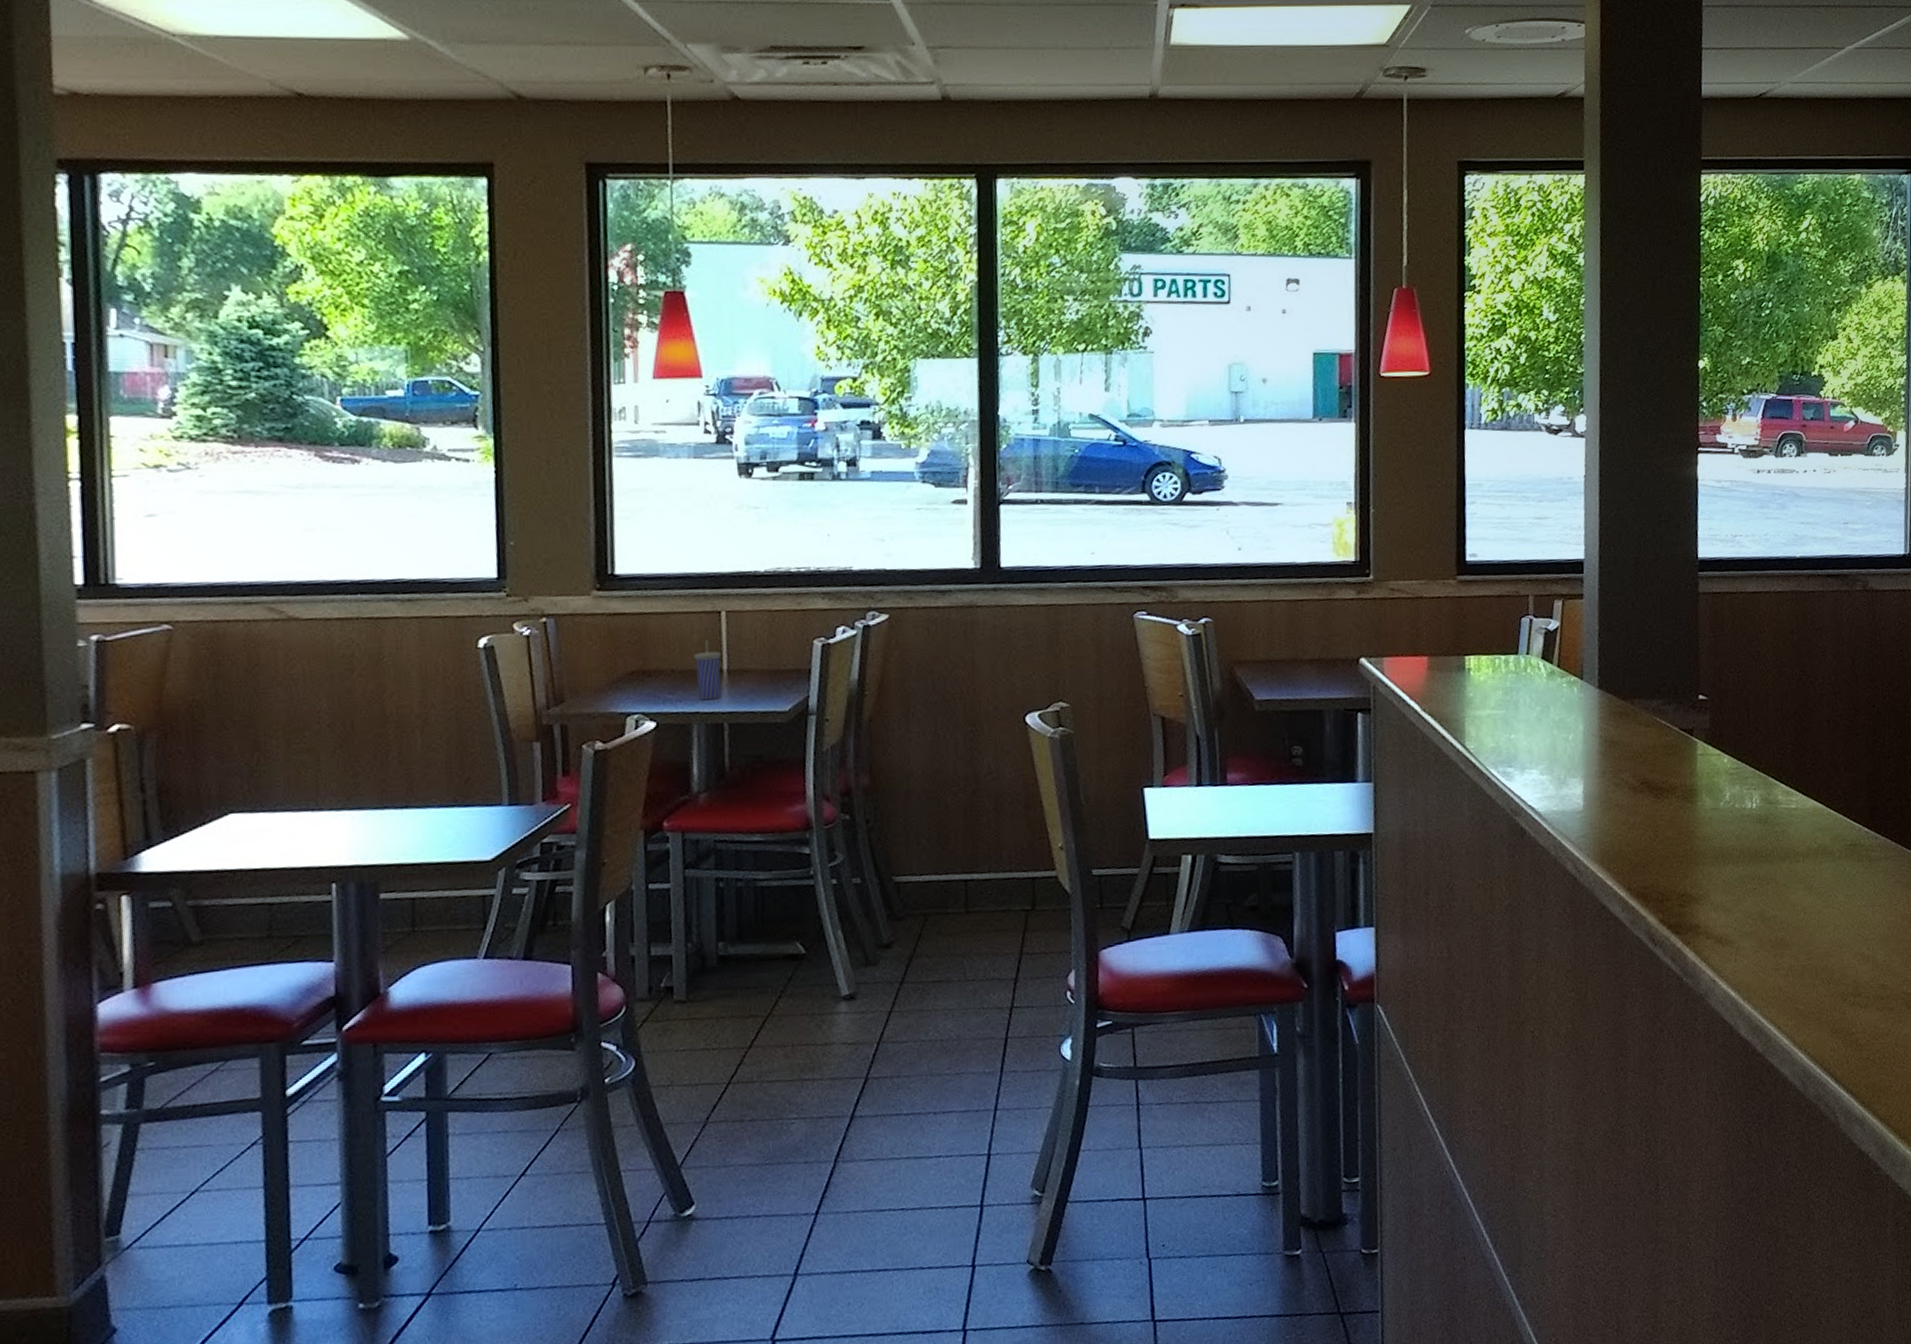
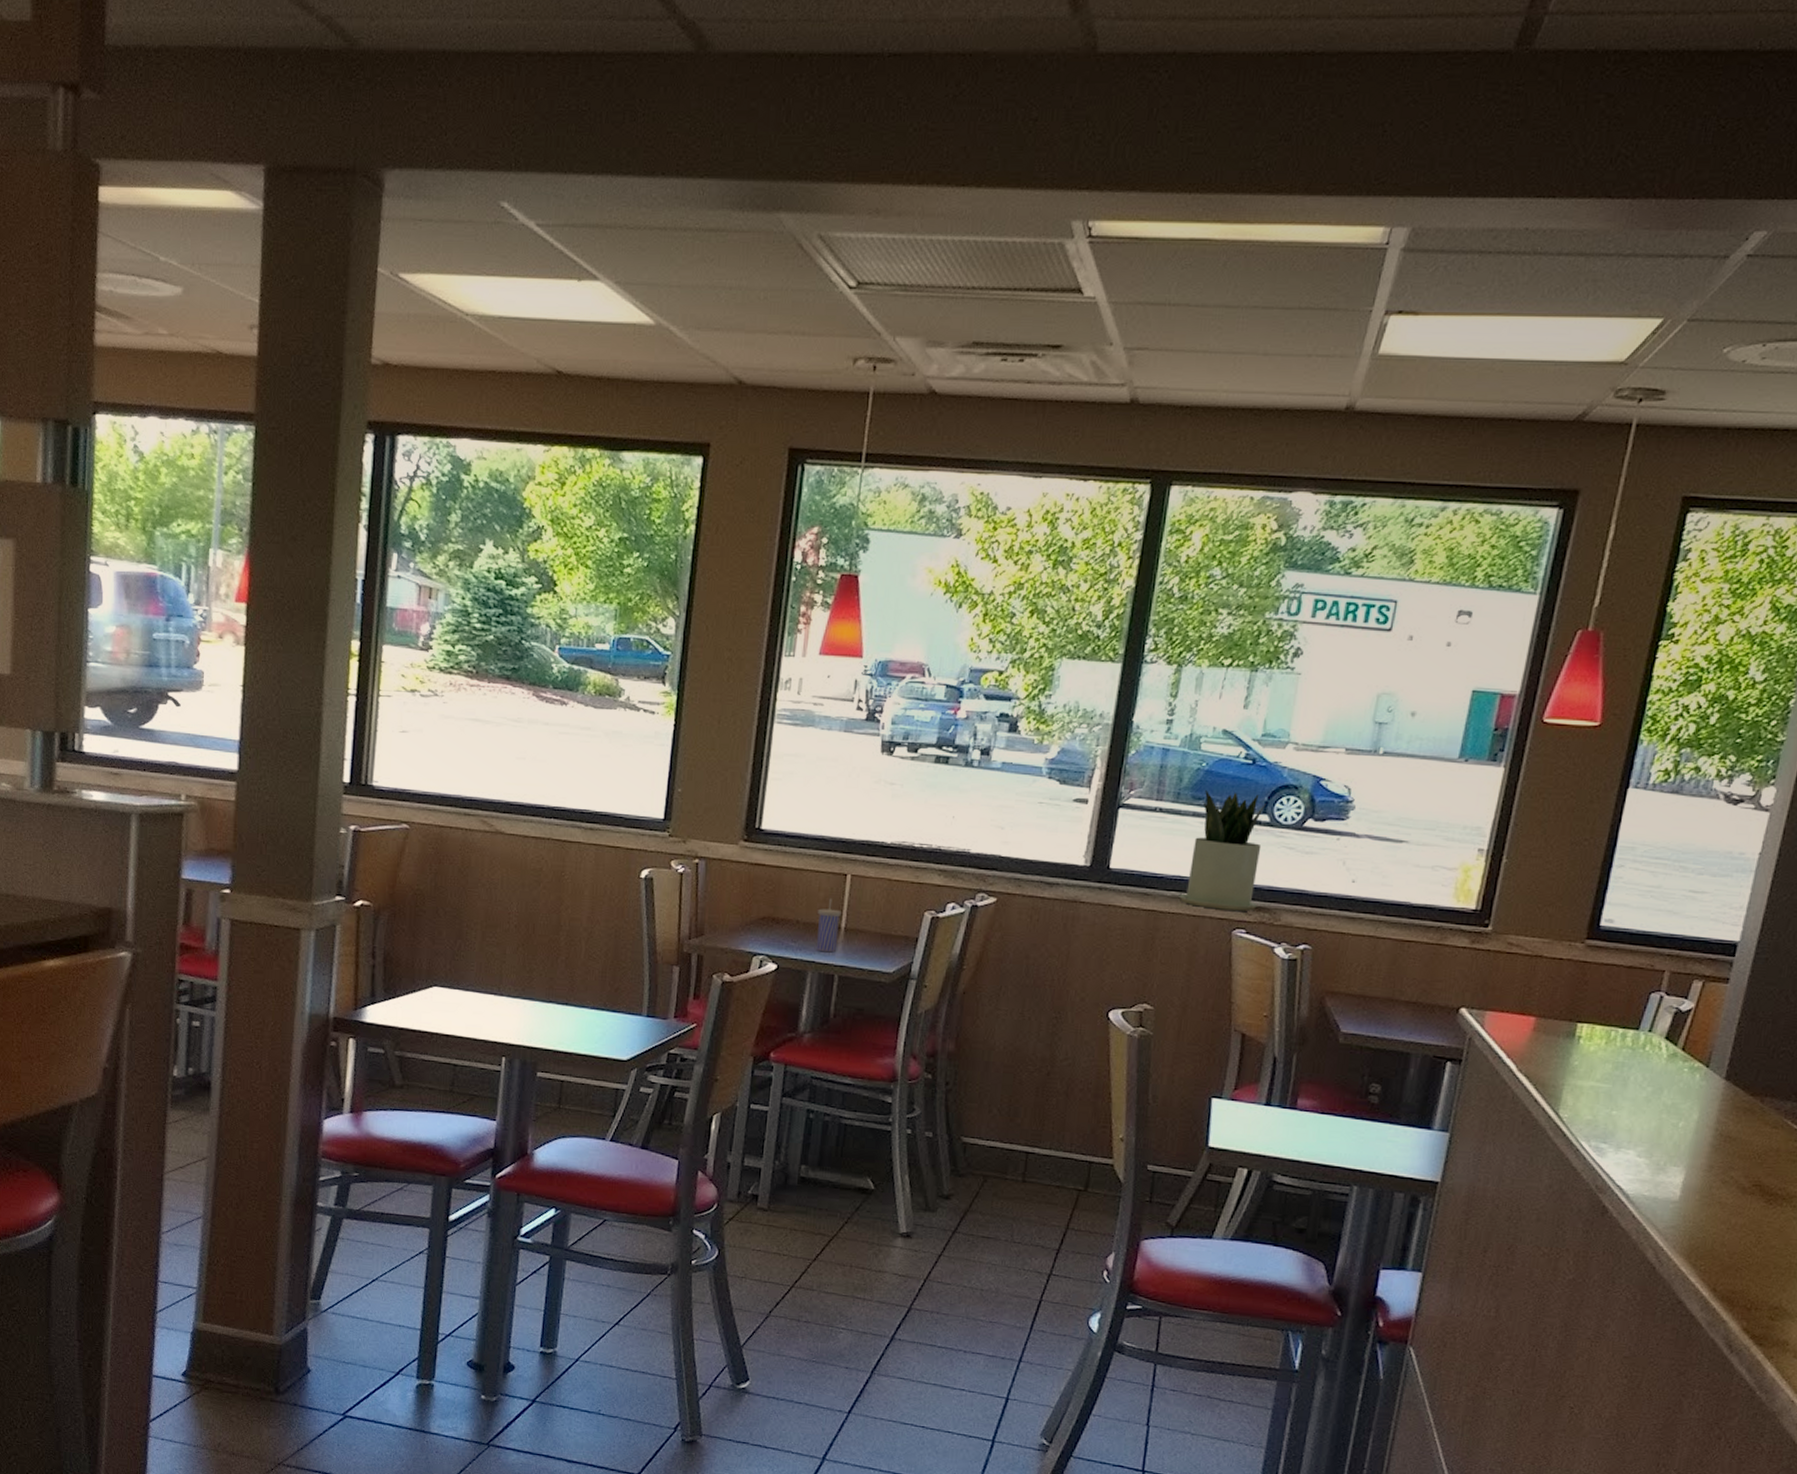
planter: none [1075,474,1154,596] -> present [1179,790,1266,911]

